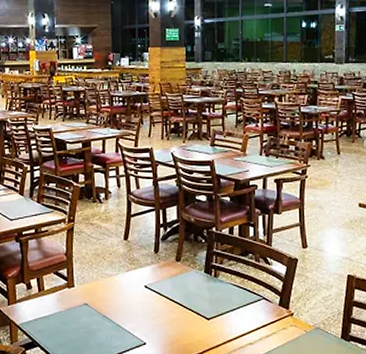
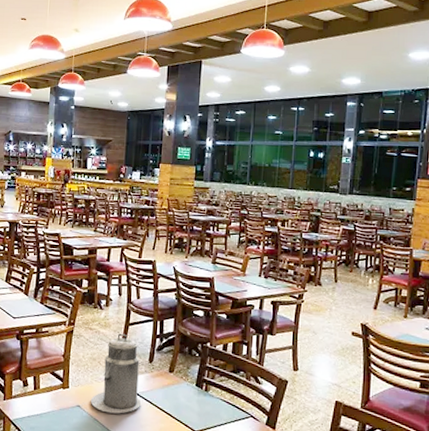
canister: none [97,226,150,309] -> present [90,333,141,414]

